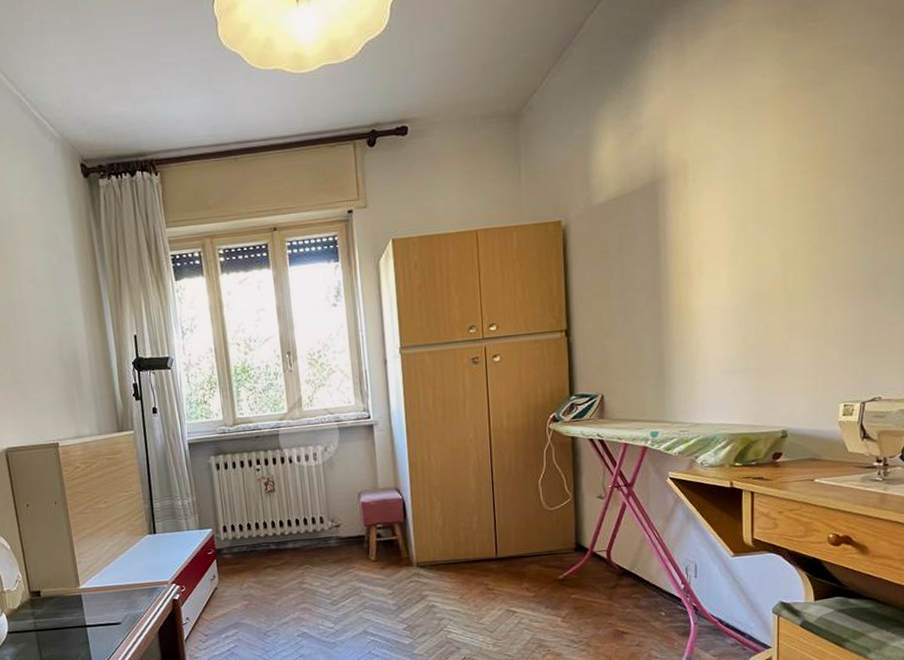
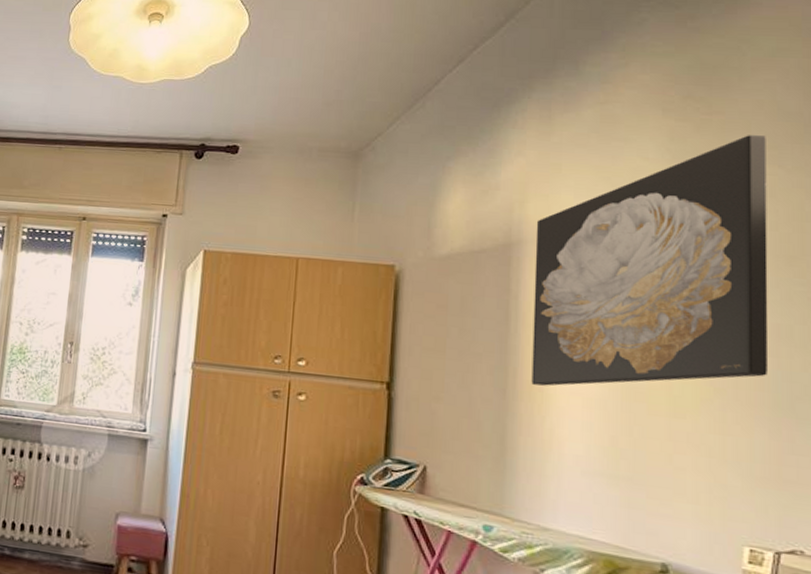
wall art: none [676,35,861,307] -> present [531,134,769,386]

